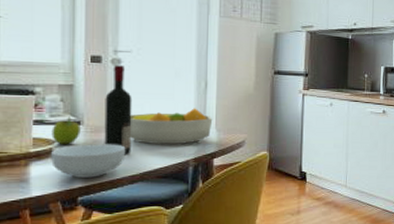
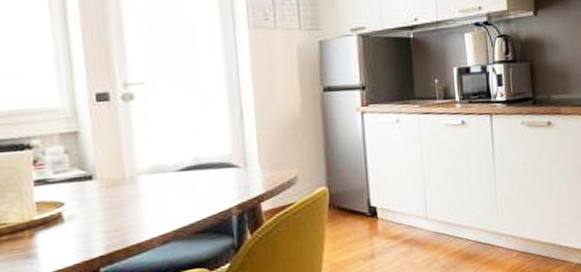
fruit: present [51,116,81,145] -> none [57,171,94,208]
cereal bowl: present [51,144,126,178] -> none [60,198,153,246]
wine bottle: present [104,65,132,154] -> none [119,101,159,209]
fruit bowl: present [130,108,213,144] -> none [153,143,255,194]

